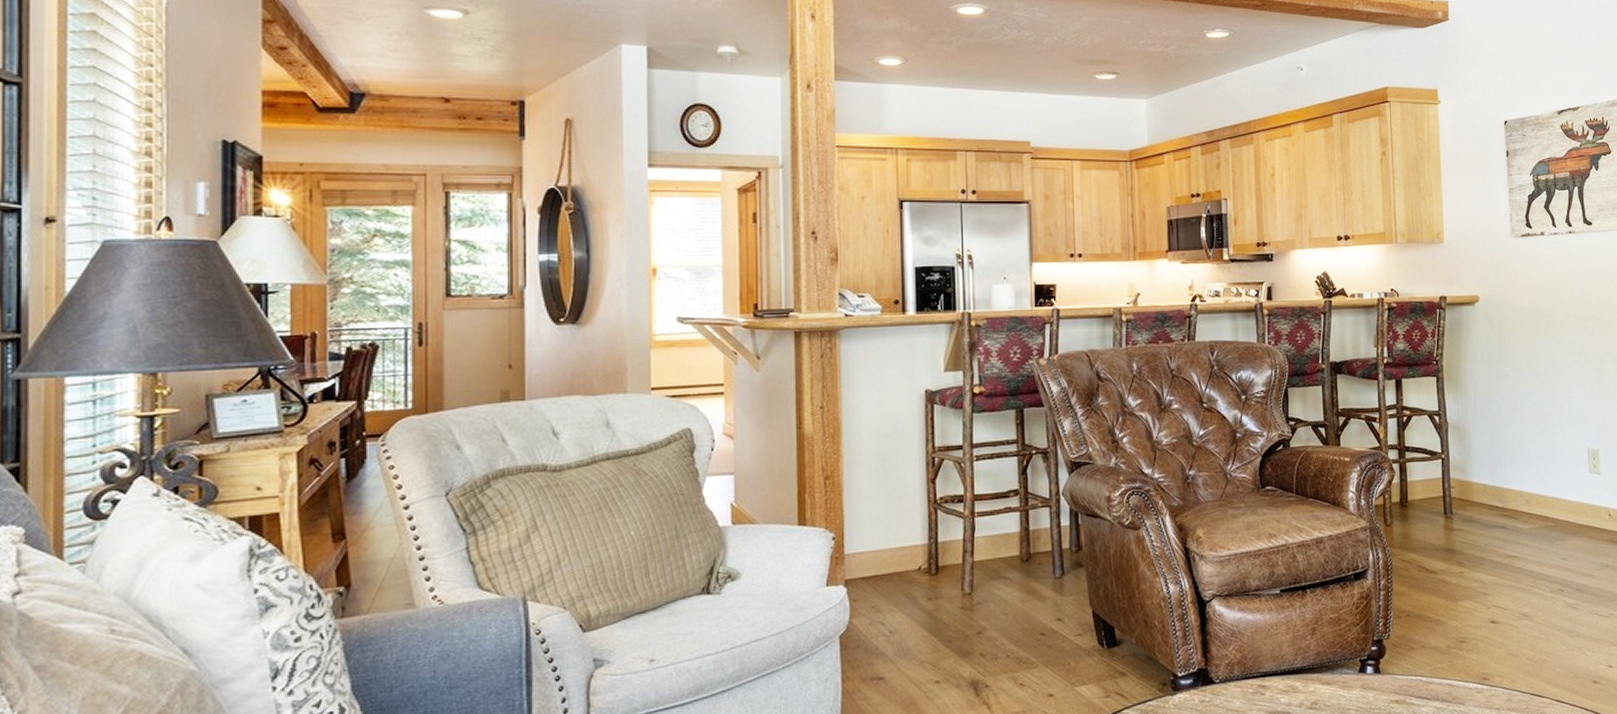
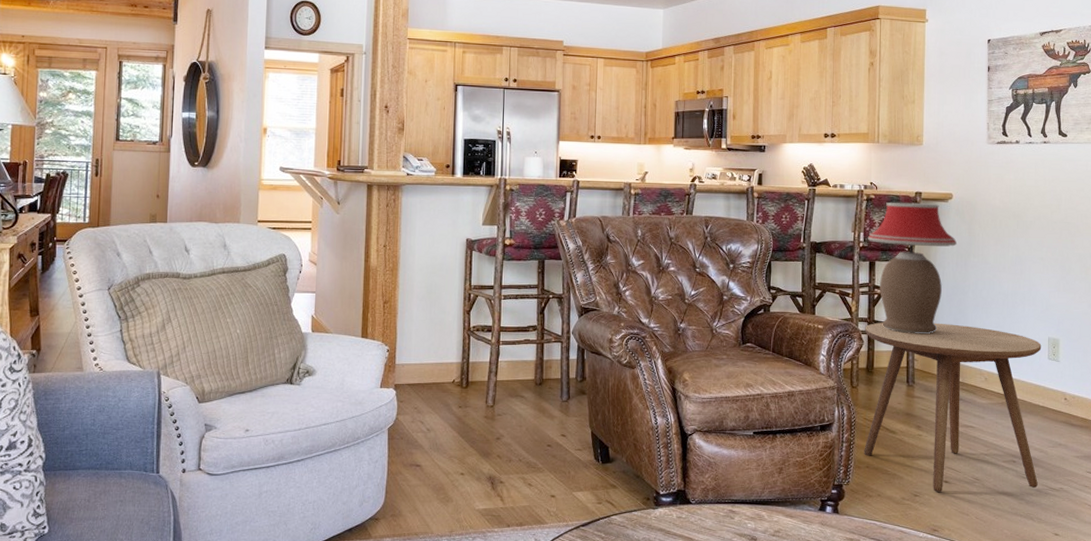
table lamp: none [1391,308,1487,458] -> present [867,201,957,334]
side table: none [1395,442,1588,636] -> present [864,322,1042,493]

